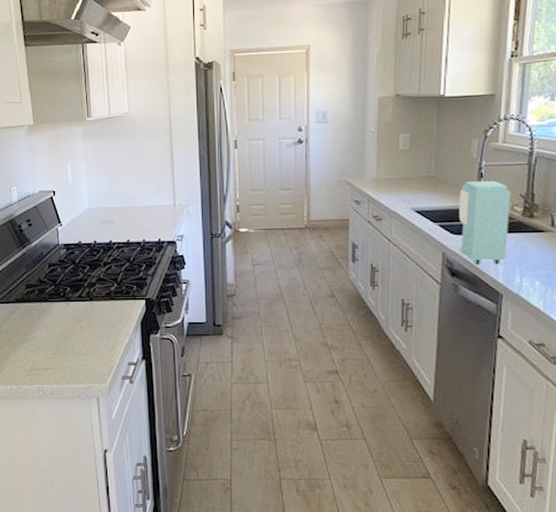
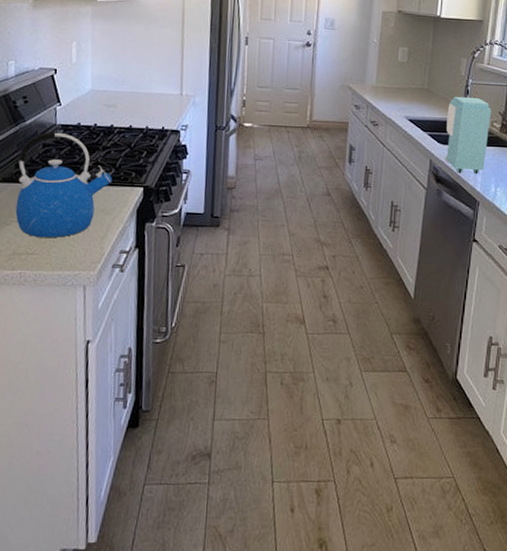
kettle: none [29,250,115,354] -> present [15,130,113,238]

